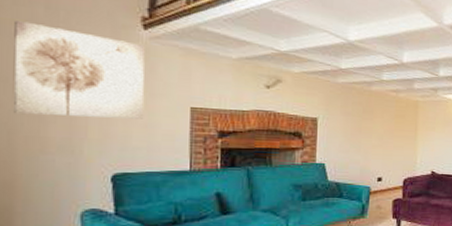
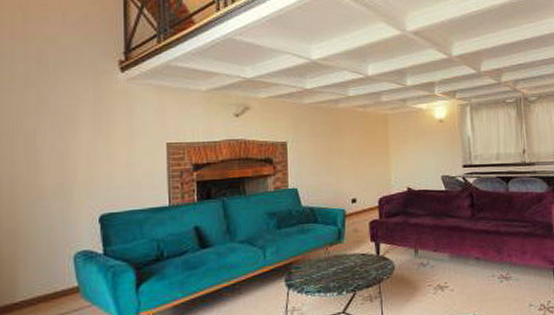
wall art: present [13,20,145,119] -> none [13,77,125,165]

